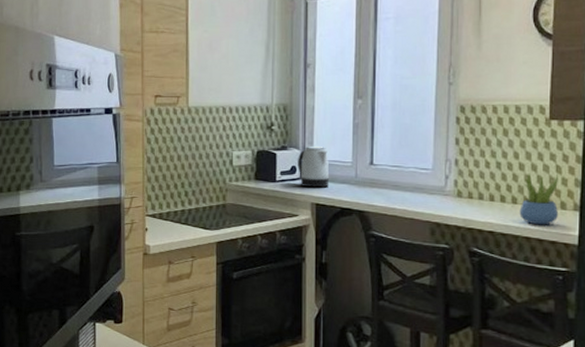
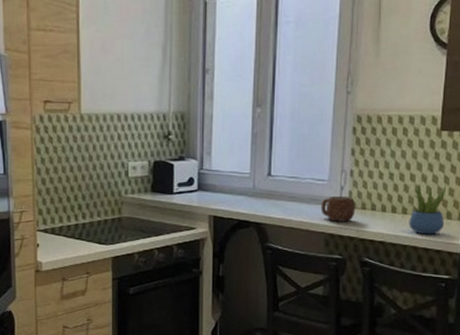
kettle: present [298,145,330,188] -> none [195,156,228,200]
mug: none [425,184,462,211] -> present [321,196,356,222]

